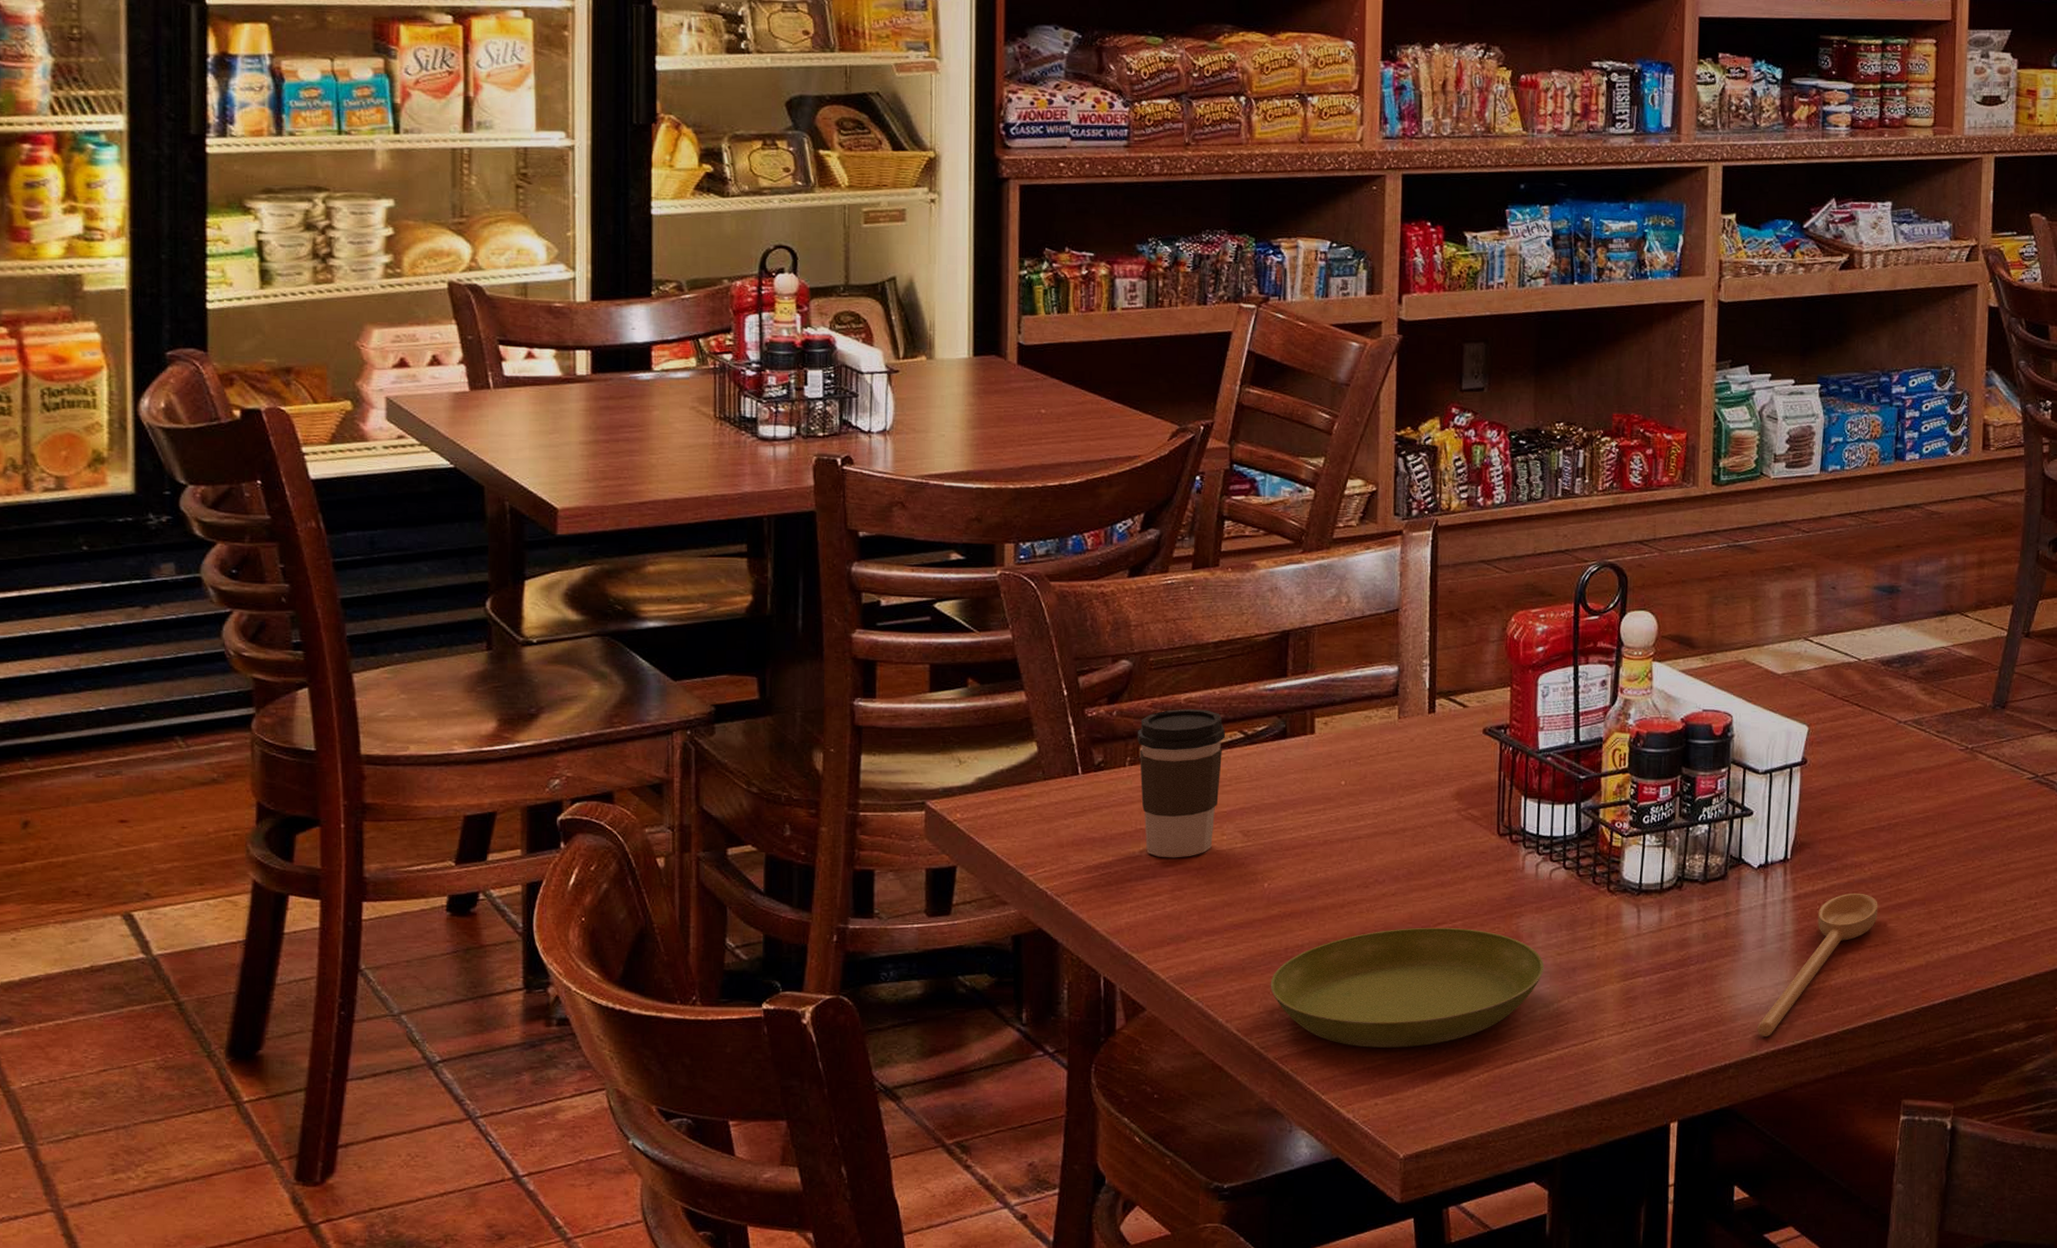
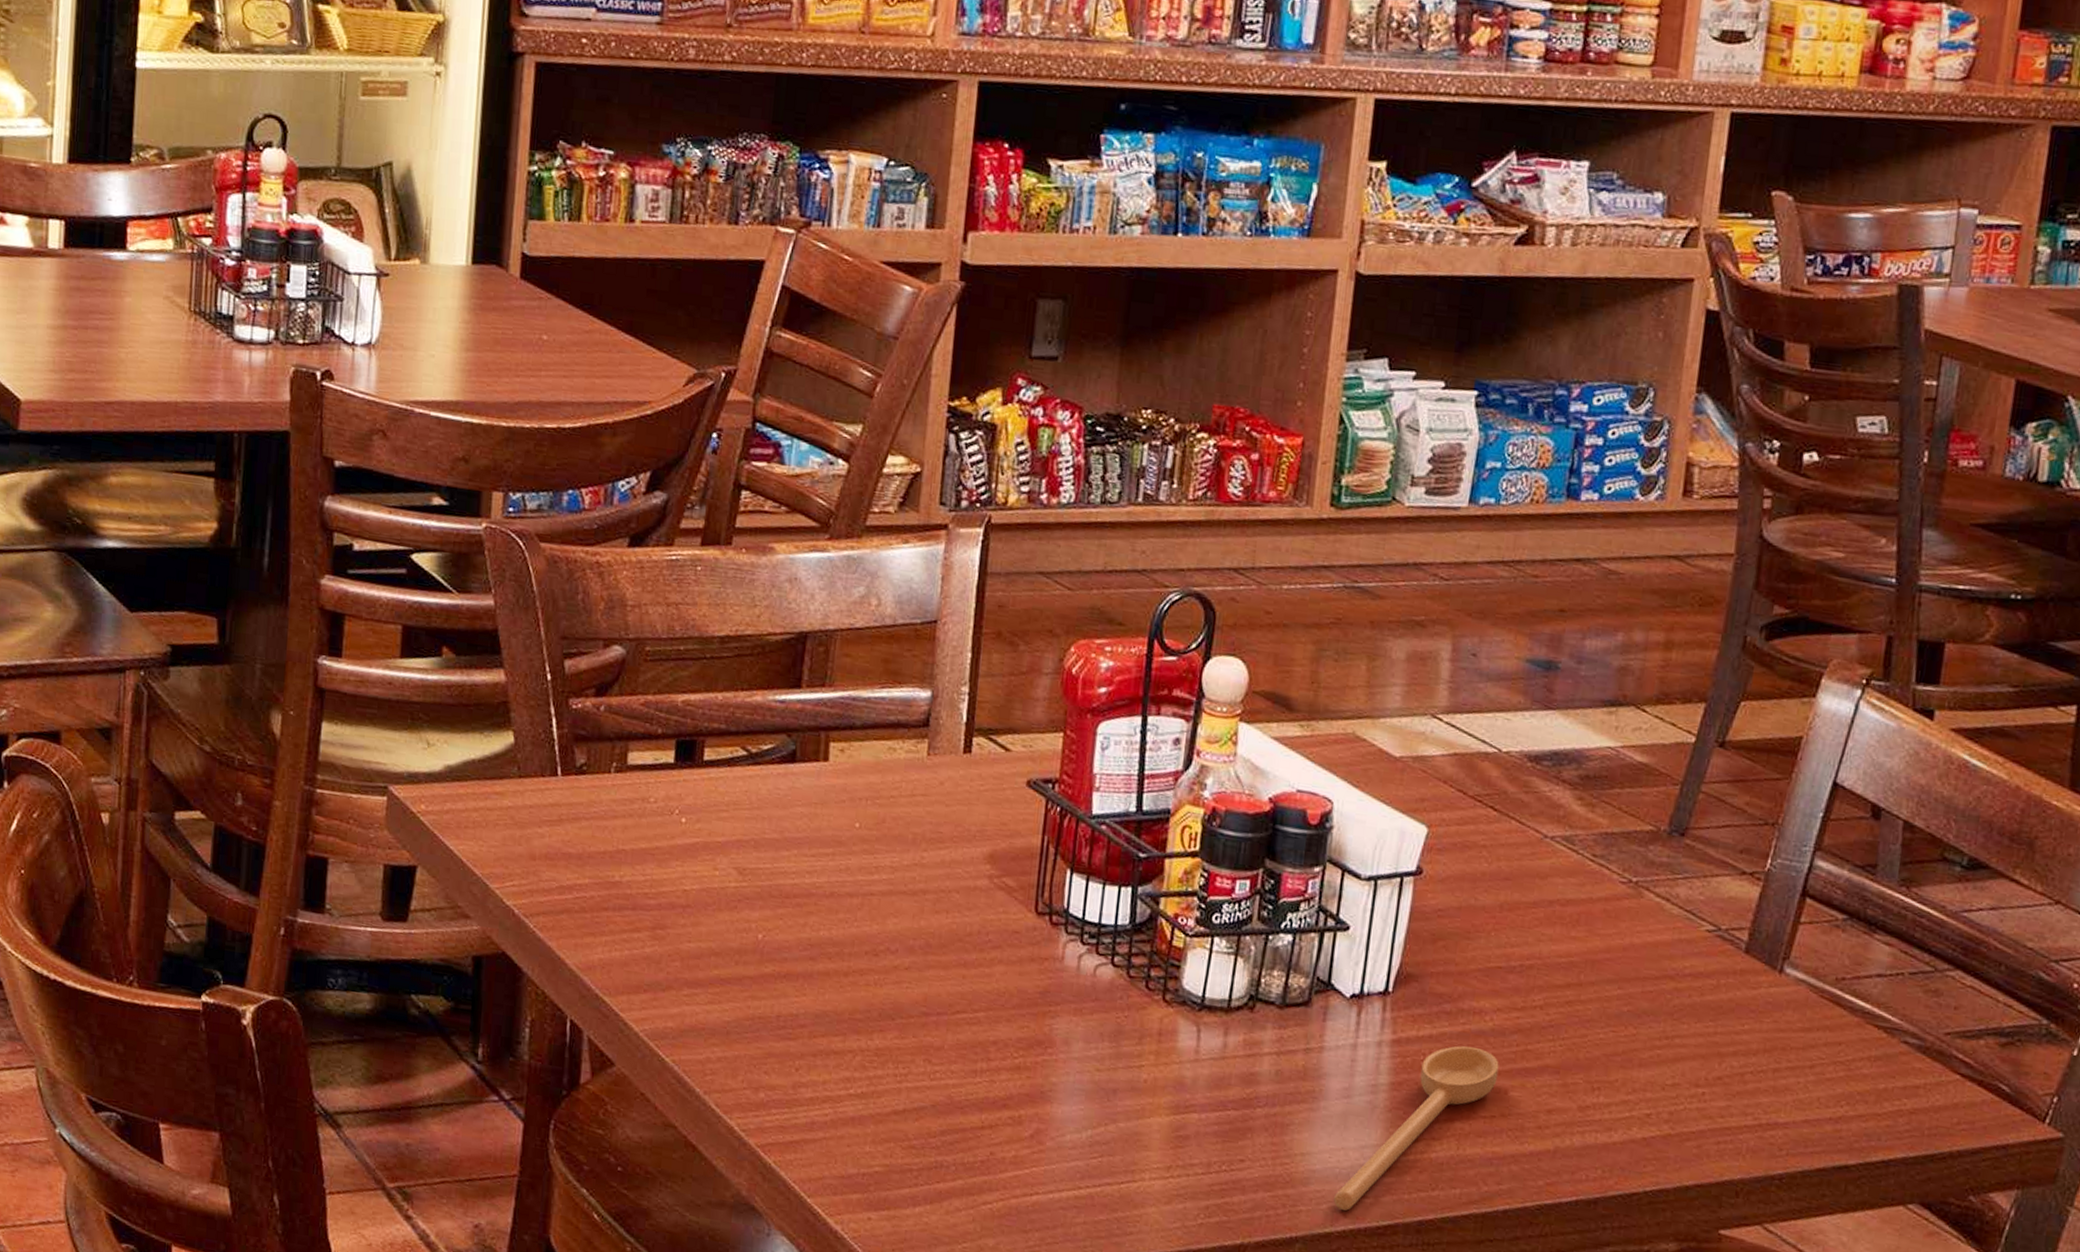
coffee cup: present [1137,708,1226,858] -> none [625,711,726,891]
saucer: present [1270,927,1544,1048] -> none [756,1010,1080,1158]

